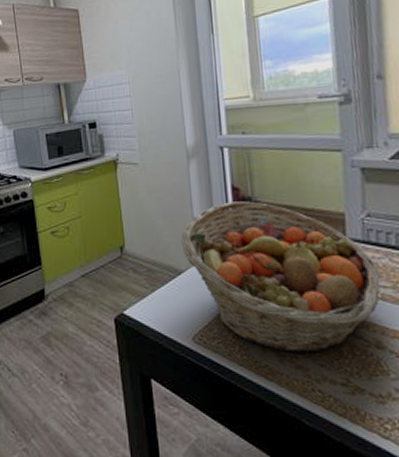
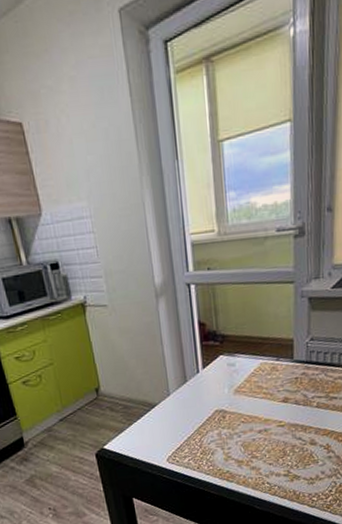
fruit basket: present [181,201,381,353] -> none [153,335,317,459]

